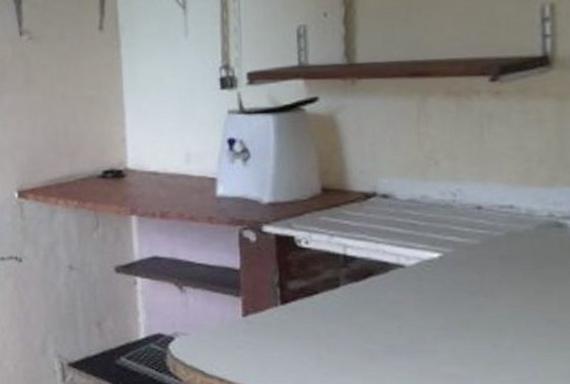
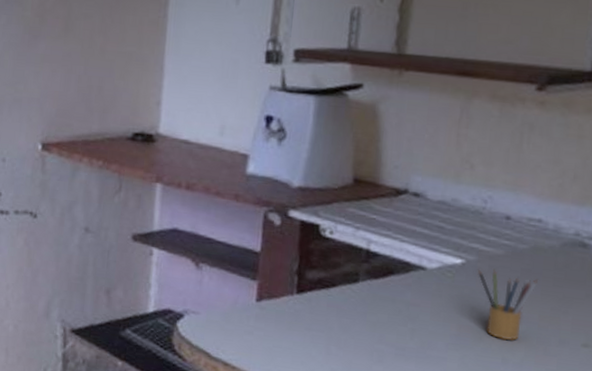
pencil box: none [455,258,518,327] -> present [477,268,538,341]

